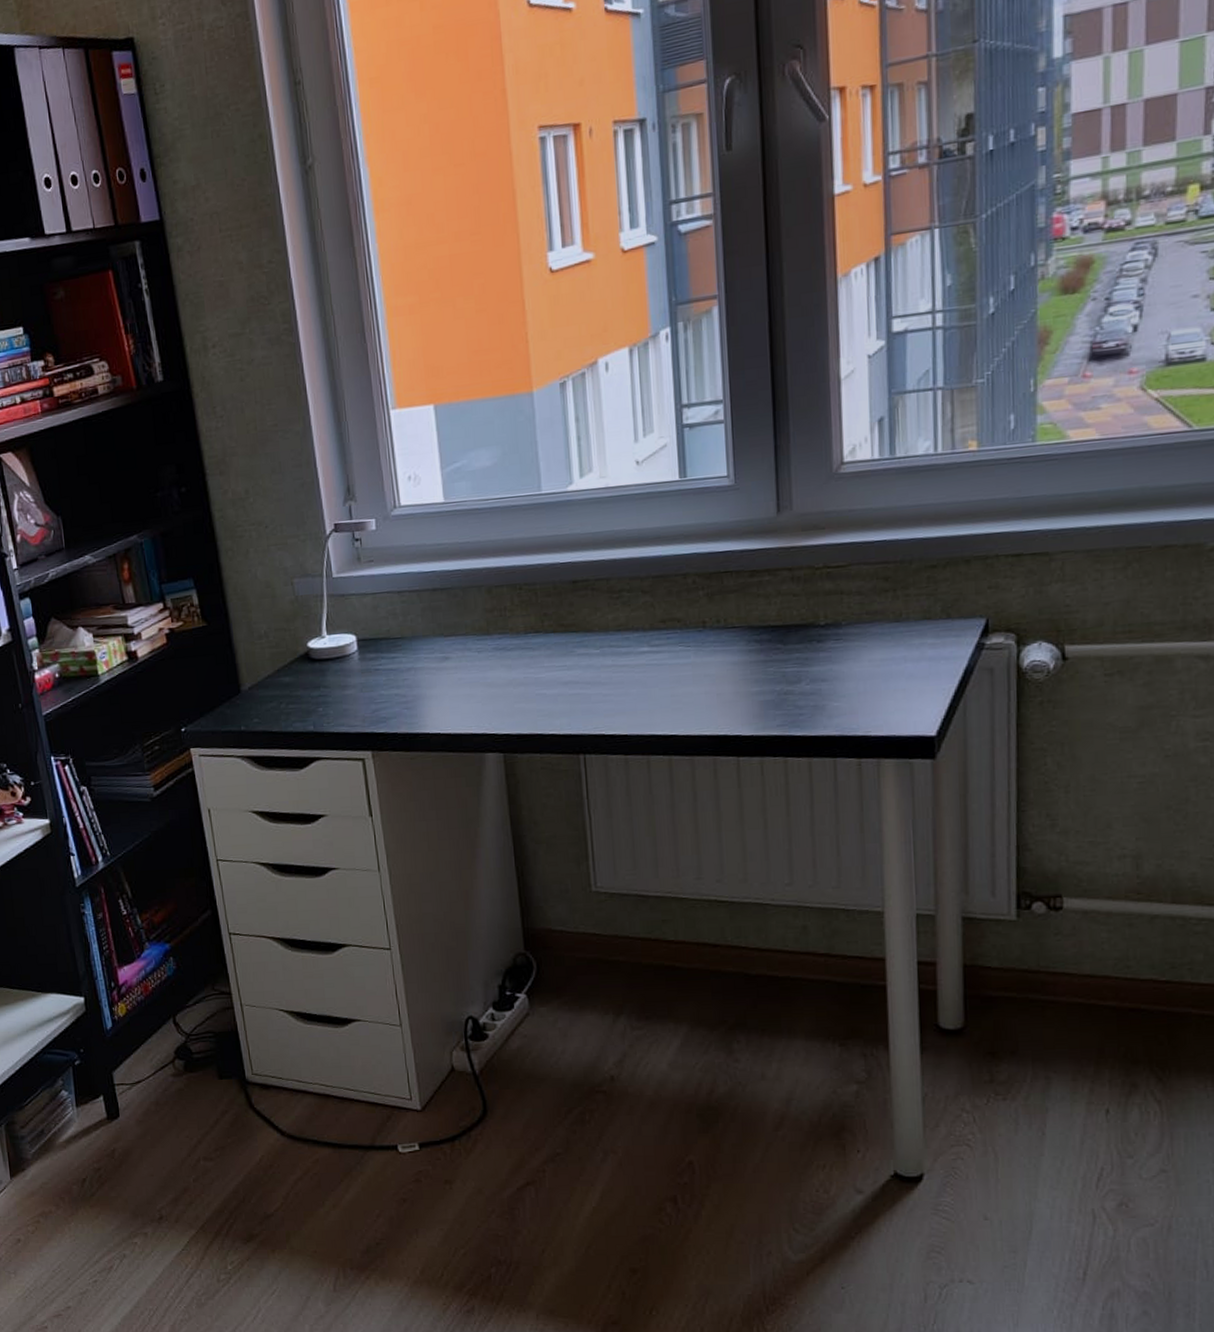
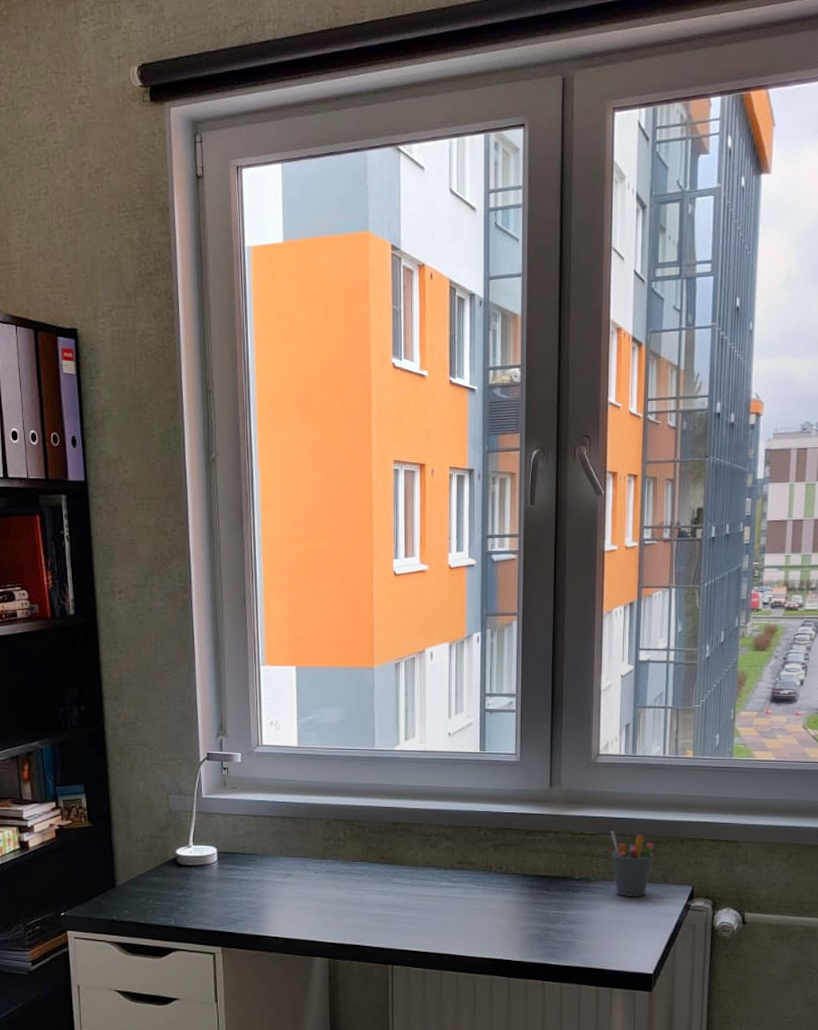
pen holder: none [864,558,928,641] -> present [610,831,654,897]

